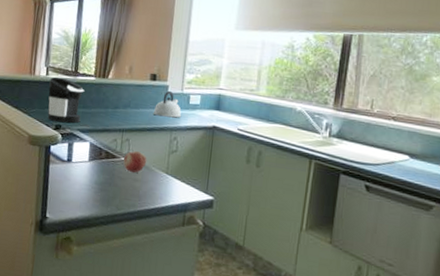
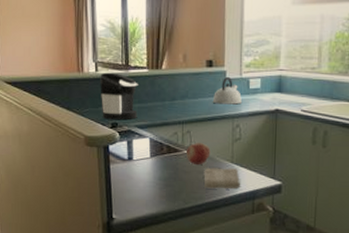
washcloth: none [138,176,174,200] -> present [203,167,241,189]

